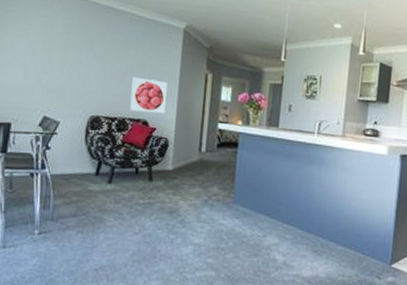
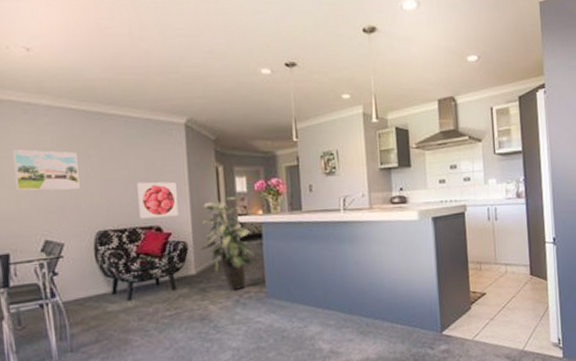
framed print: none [26,29,83,74] -> present [12,149,80,191]
indoor plant: none [180,104,229,192] -> present [201,197,255,291]

